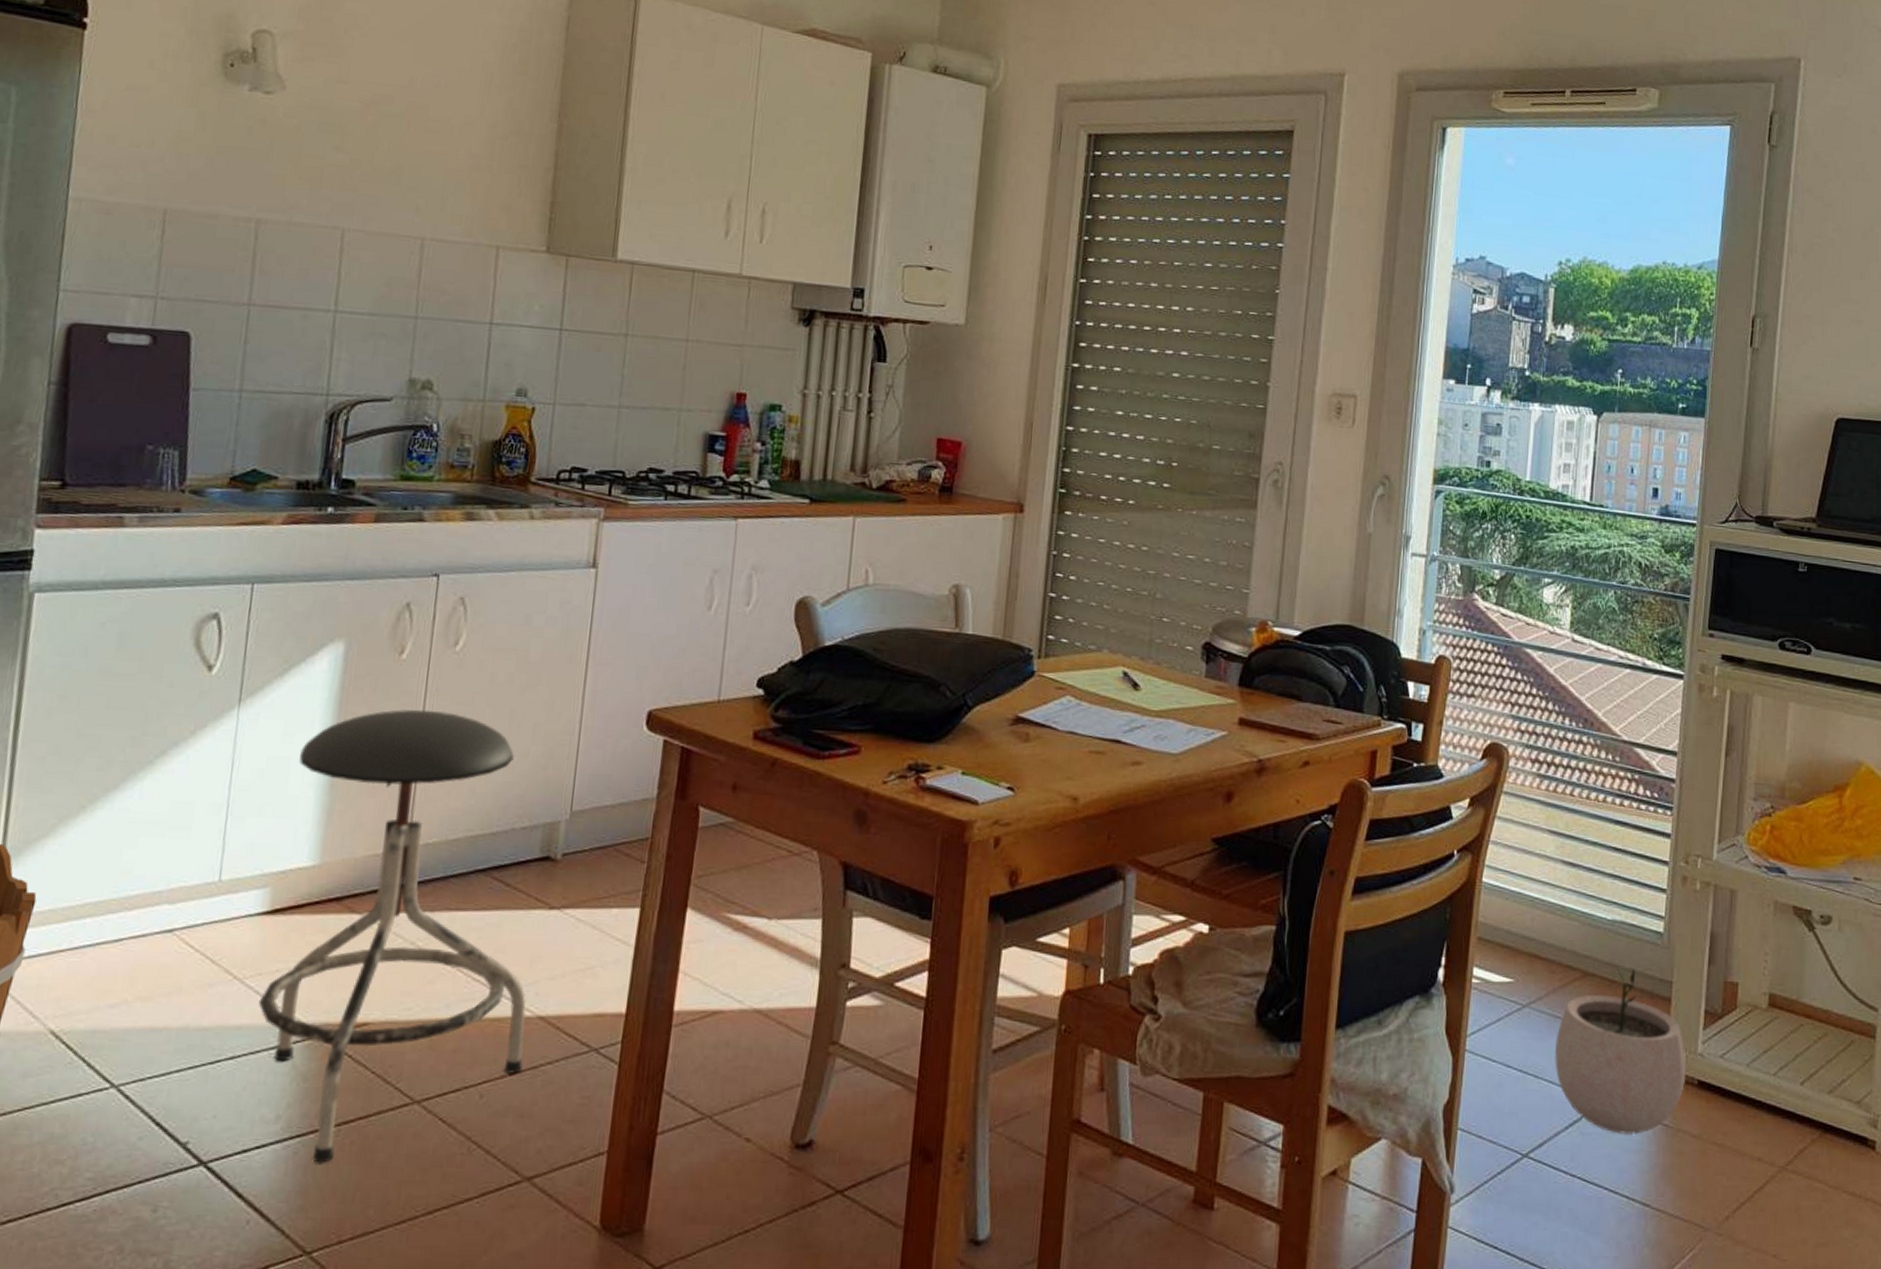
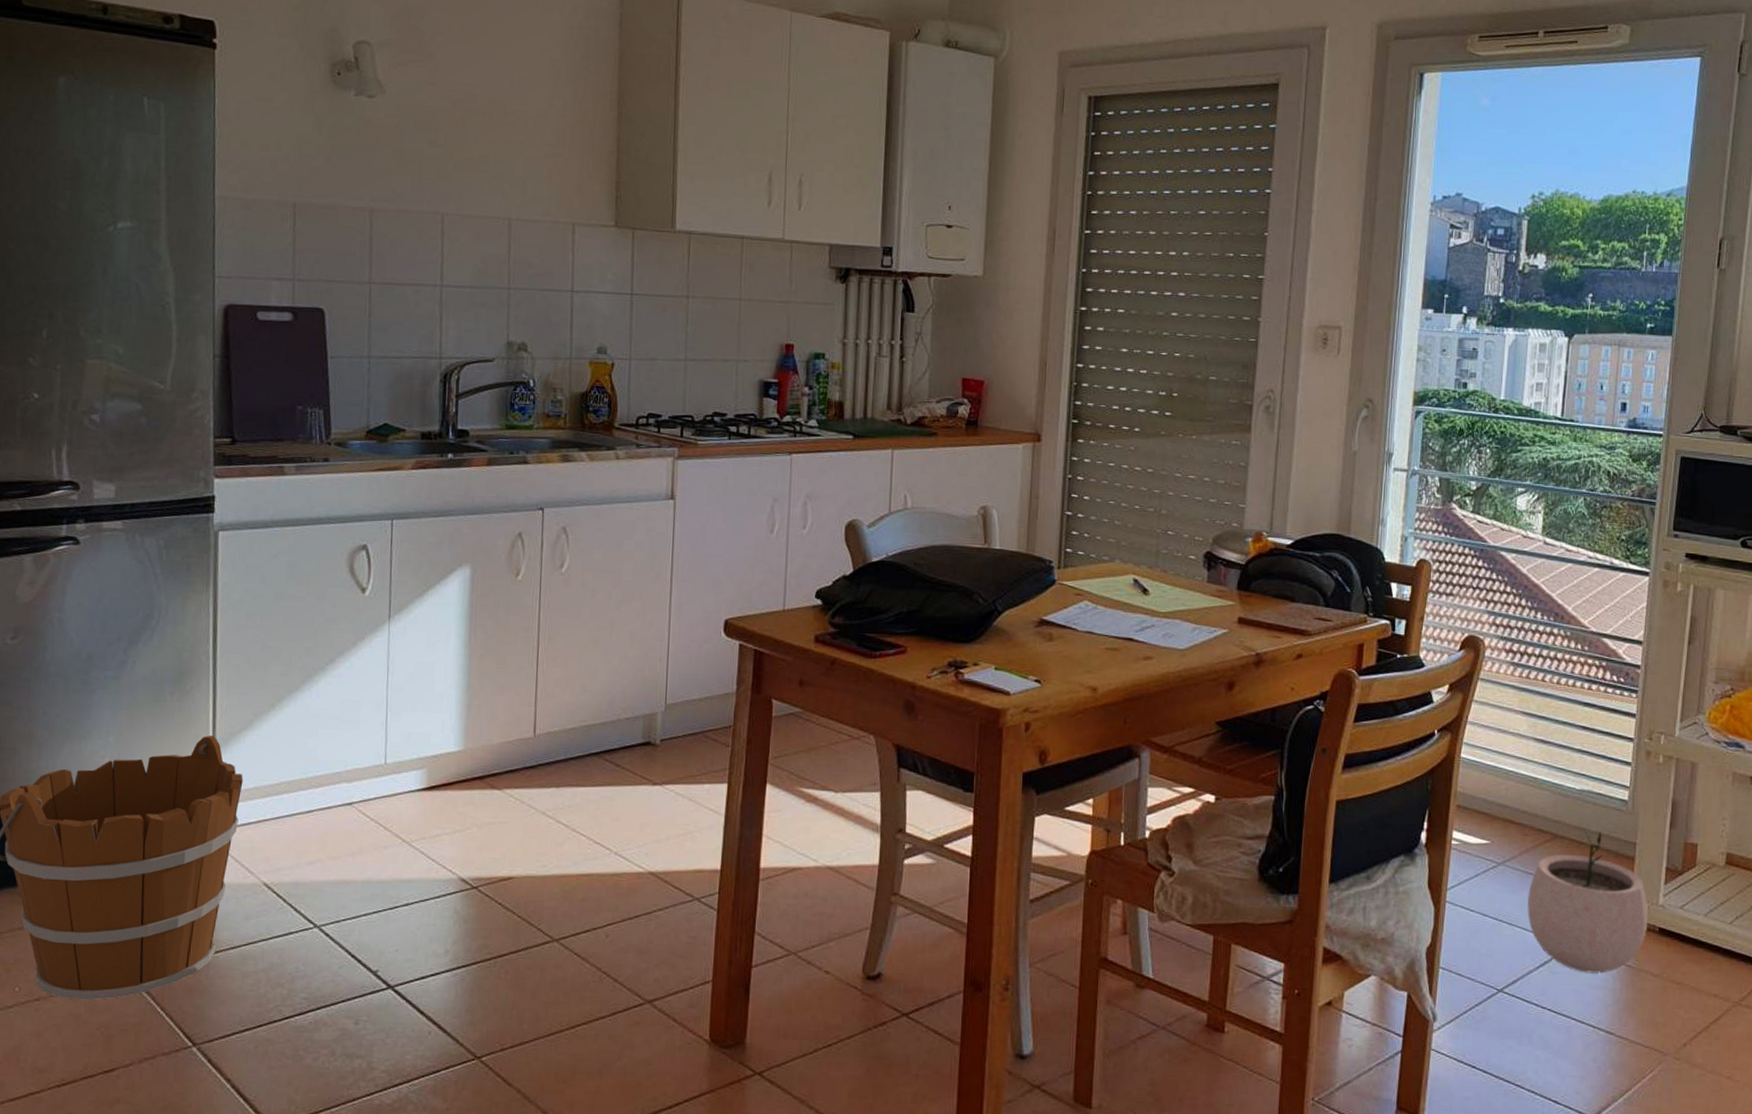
stool: present [258,709,527,1163] -> none [424,621,640,988]

